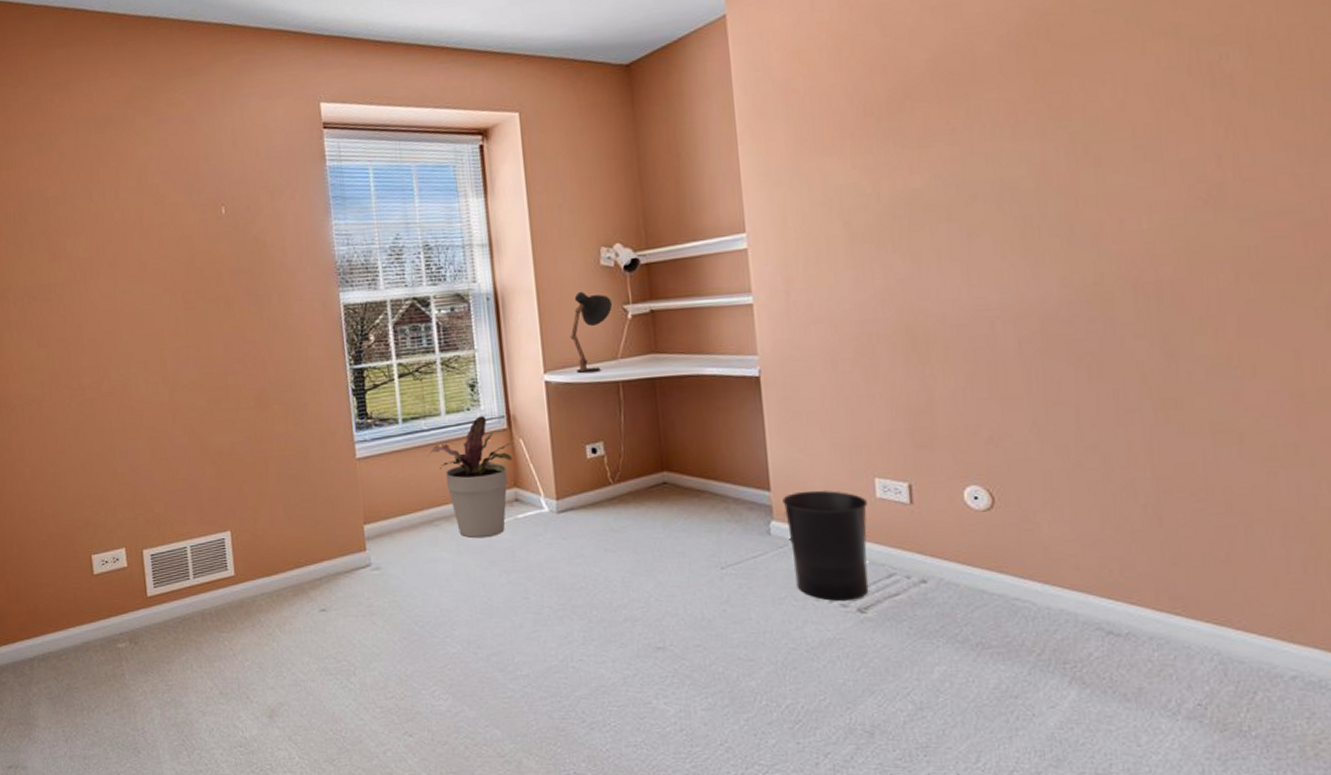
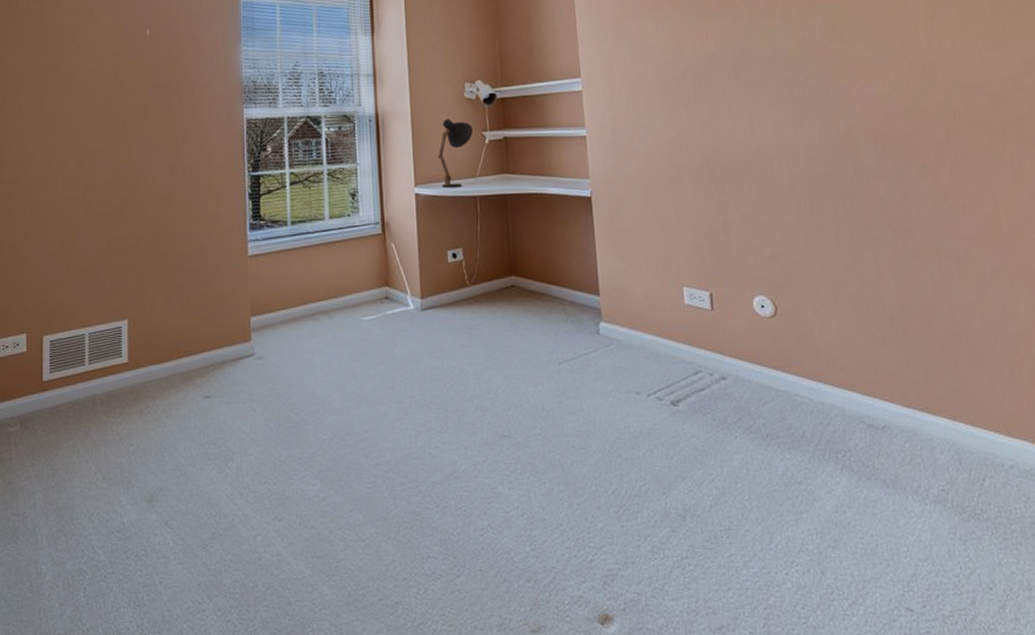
potted plant: present [428,415,514,538] -> none [312,221,387,332]
waste bin: present [782,491,869,601] -> none [609,297,680,394]

